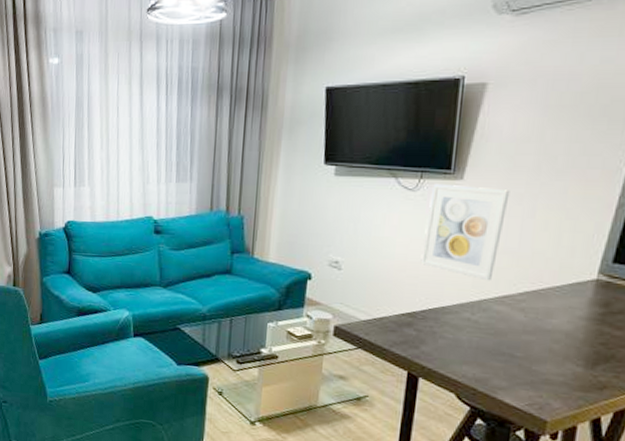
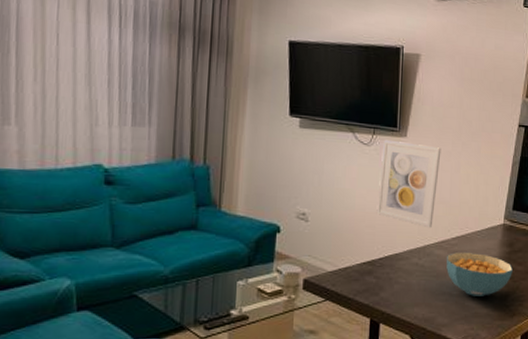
cereal bowl: none [508,309,607,362] -> present [446,252,513,296]

